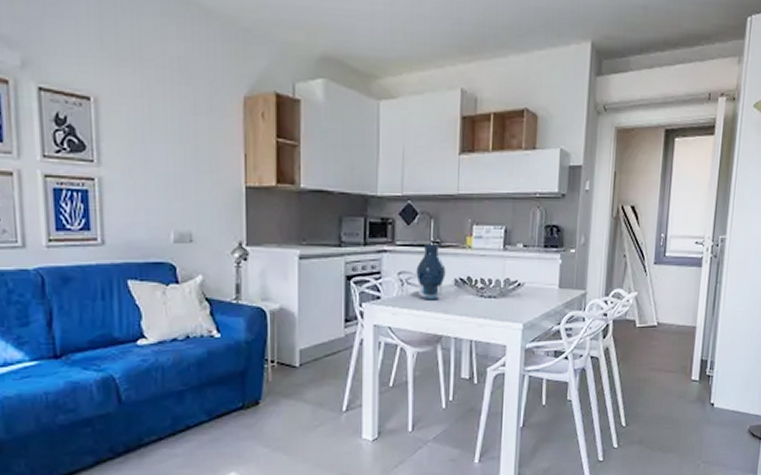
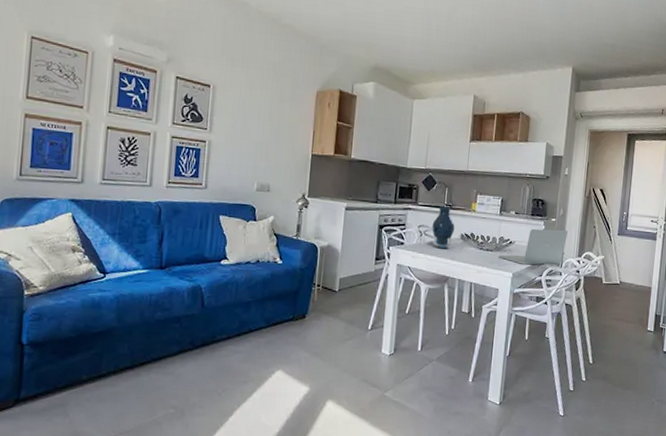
laptop: none [505,263,591,312] -> present [499,228,568,265]

